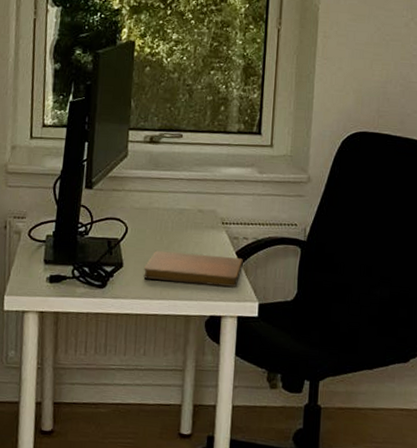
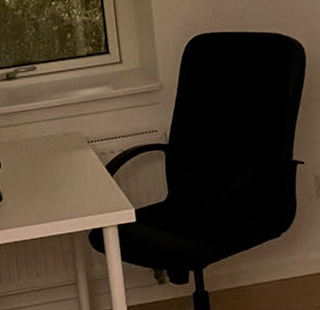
notebook: present [143,250,243,287] -> none [22,171,114,207]

